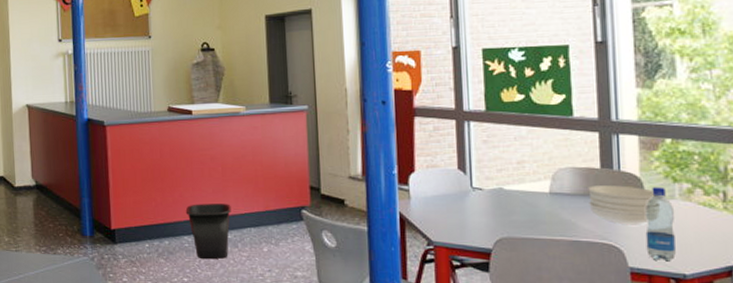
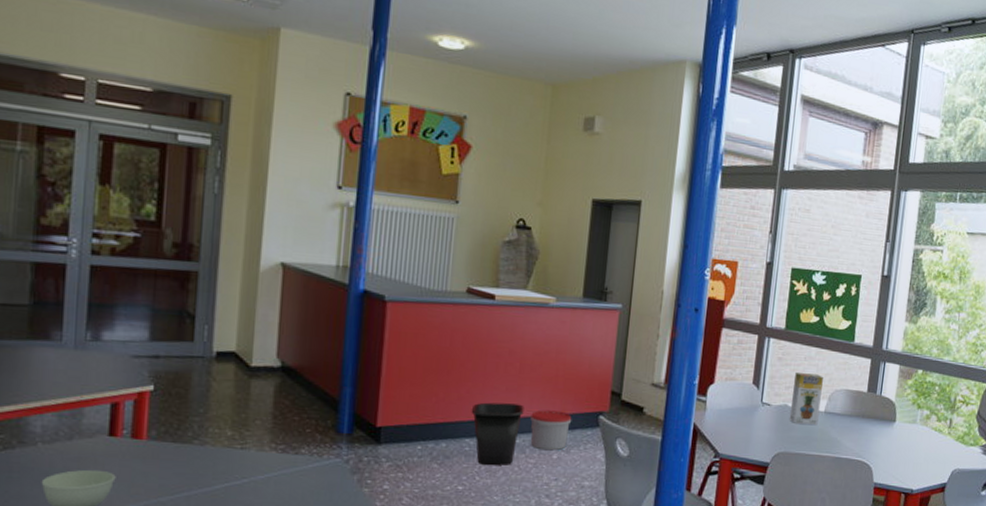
bucket: none [238,207,277,244] -> present [530,410,572,451]
juice box: none [506,154,544,208] -> present [789,373,823,426]
bowl: present [588,185,654,225] -> none [853,407,902,446]
bottle: present [644,187,676,262] -> none [888,411,915,478]

